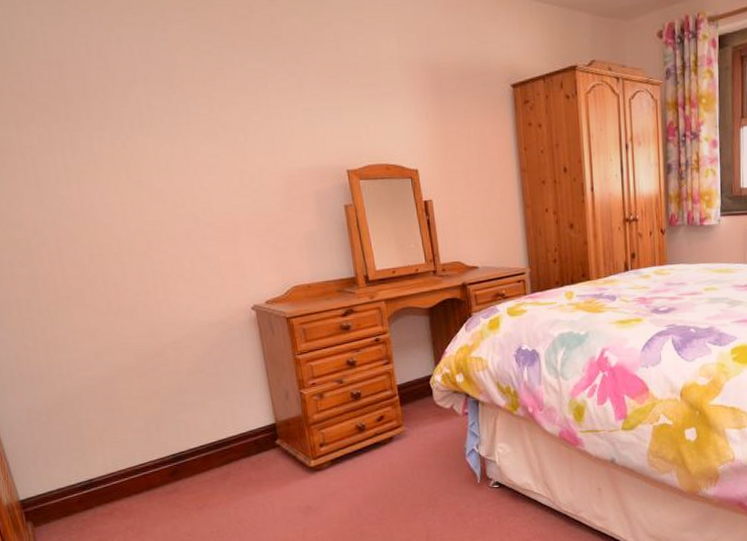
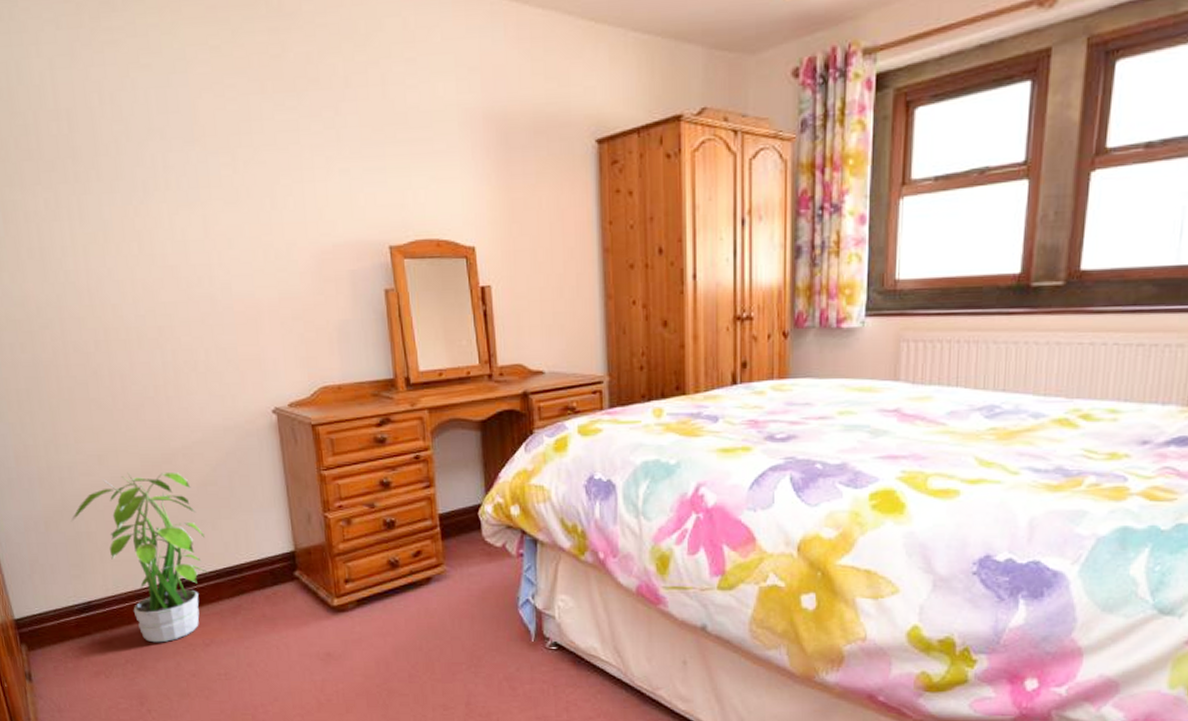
potted plant: none [71,364,199,511] -> present [70,472,208,643]

